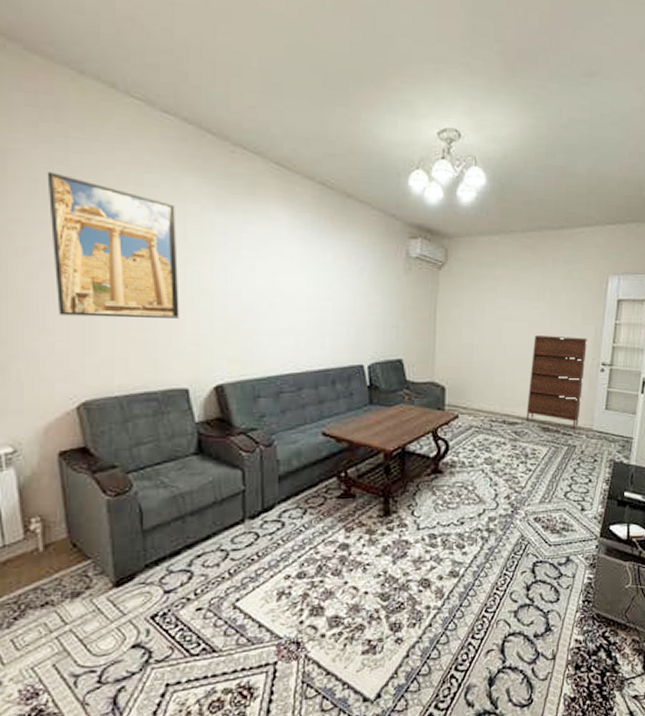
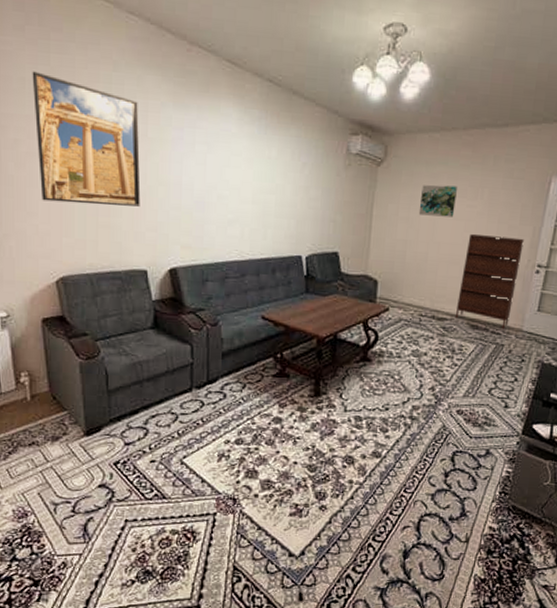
wall art: none [483,287,519,319] -> present [418,184,457,217]

